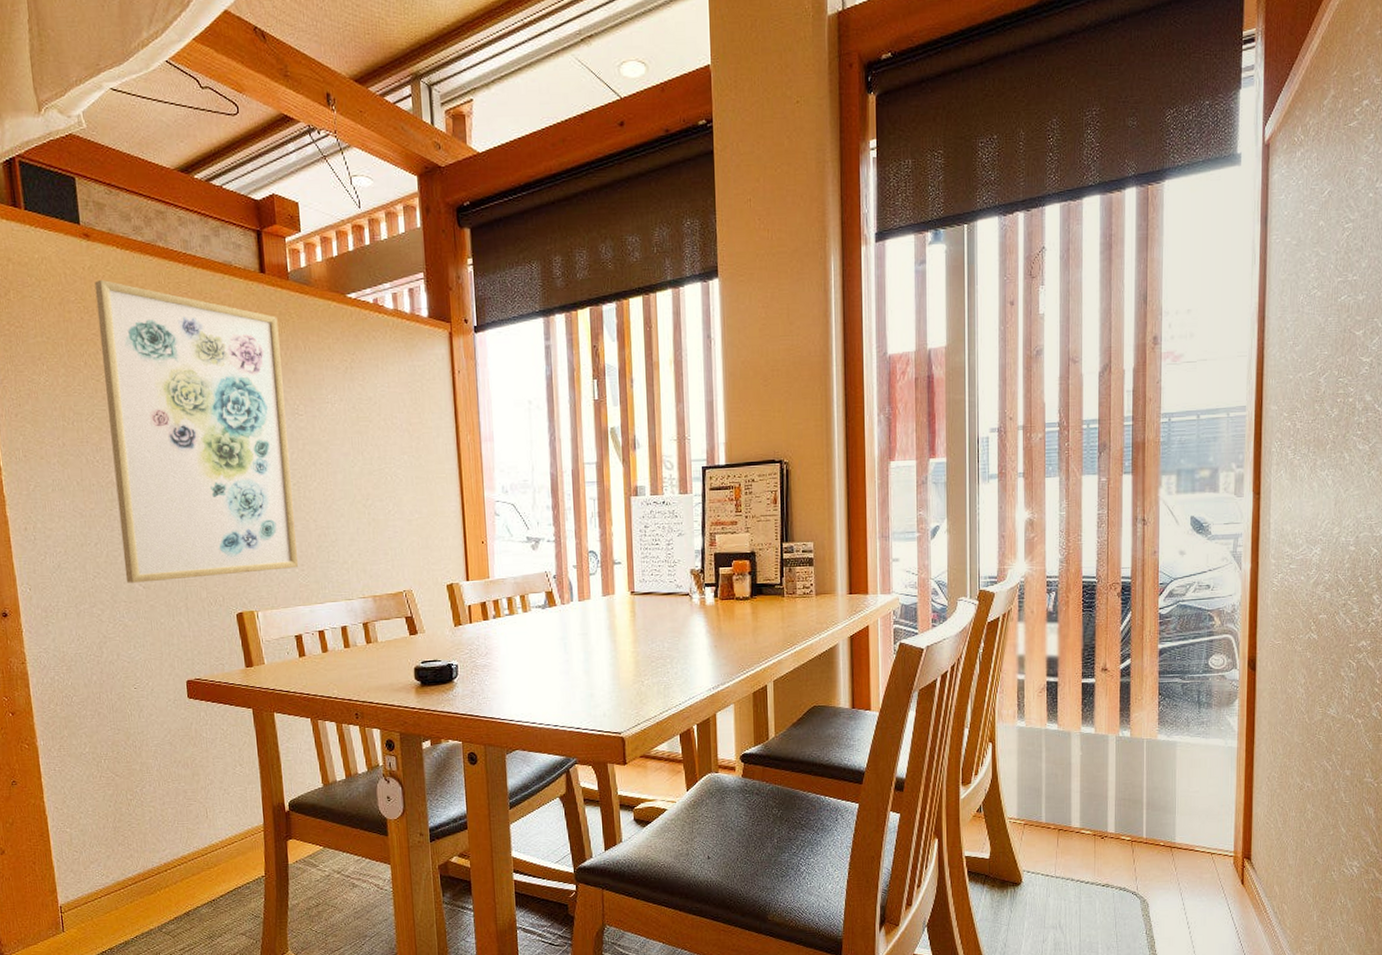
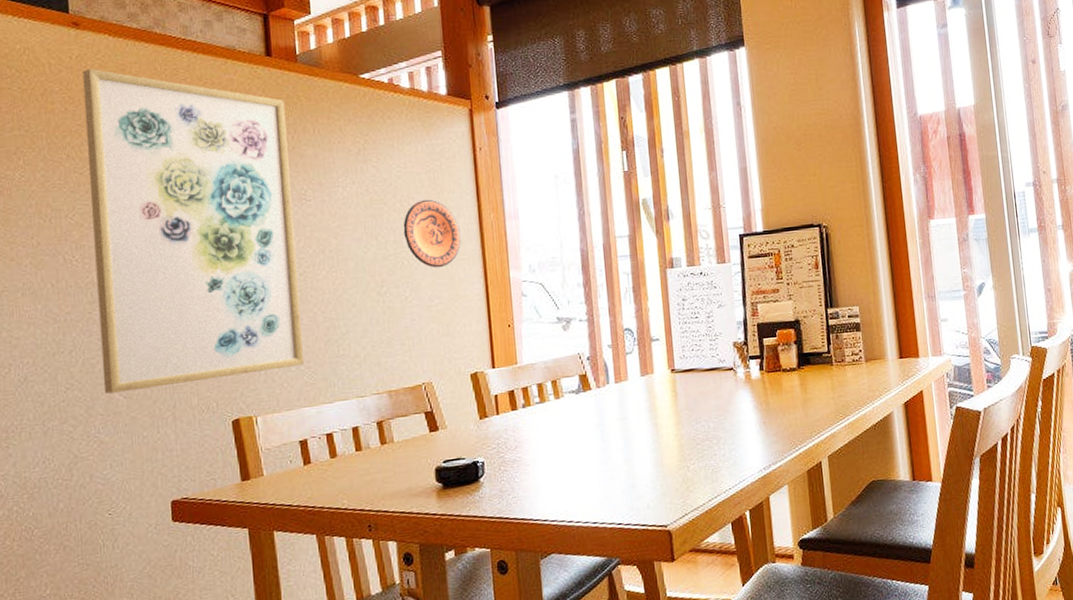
decorative plate: none [386,418,440,485] -> present [403,199,461,268]

